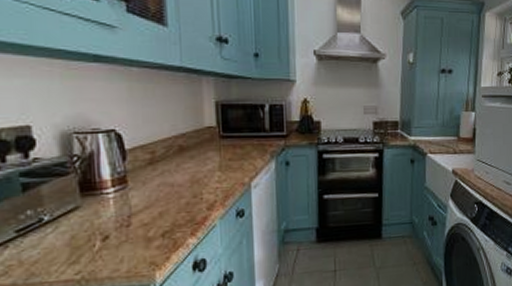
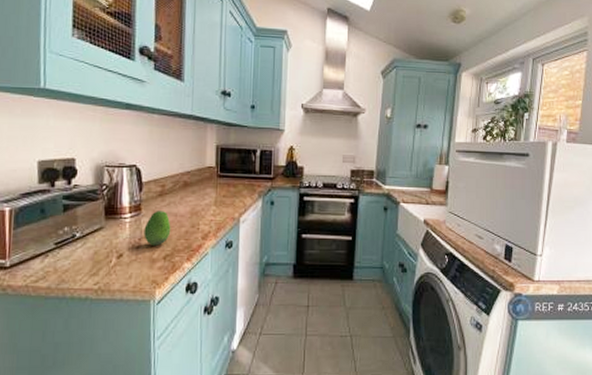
fruit: none [133,181,168,223] -> present [144,211,171,246]

